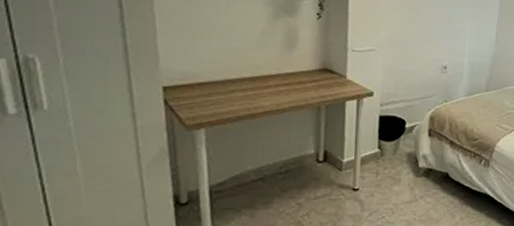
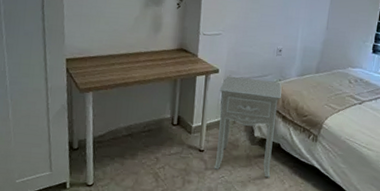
nightstand: none [372,99,449,212] -> present [214,76,282,178]

